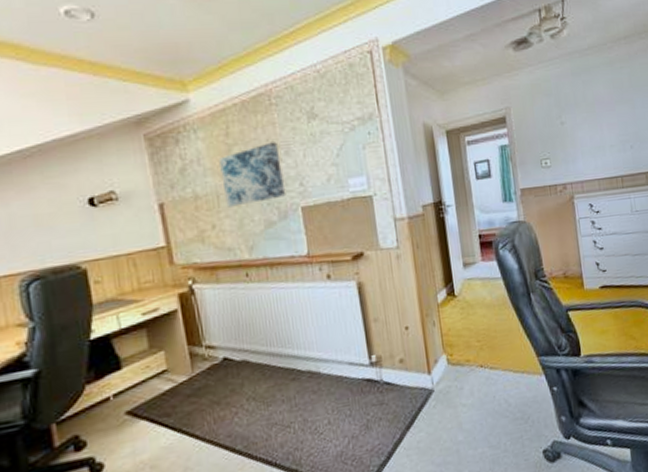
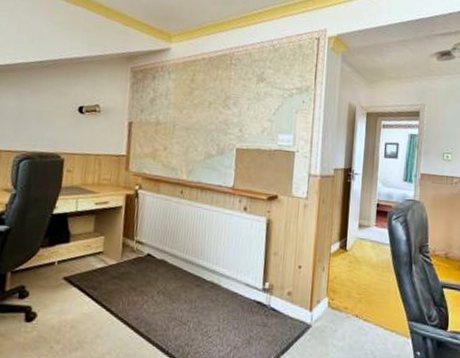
wall art: present [219,142,285,207] -> none [179,93,229,138]

